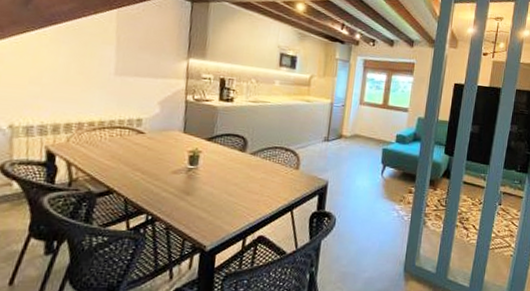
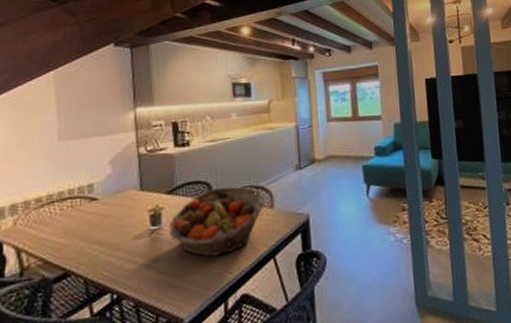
fruit basket: none [204,143,292,201] -> present [169,186,264,257]

